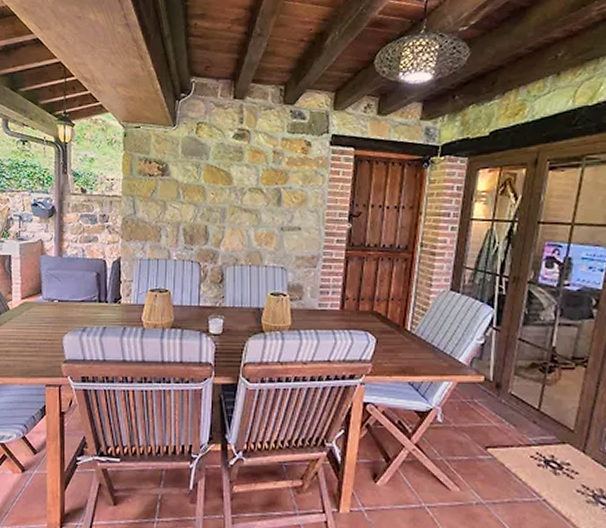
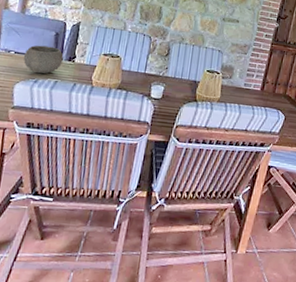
bowl: none [67,289,108,321] -> present [23,45,64,74]

